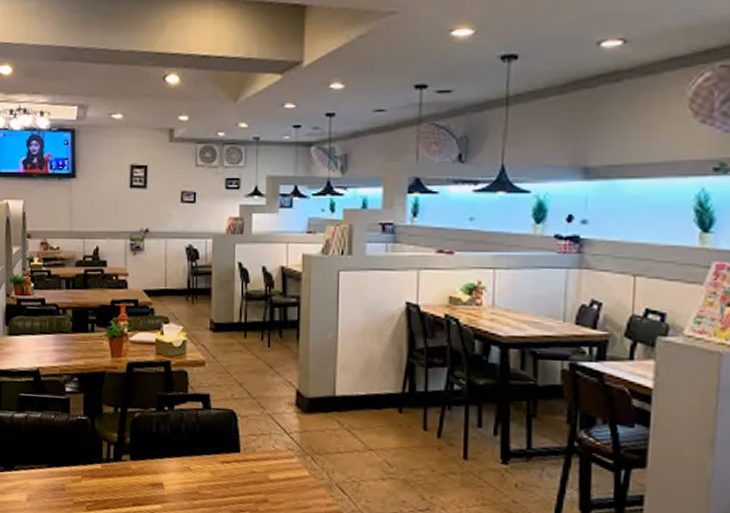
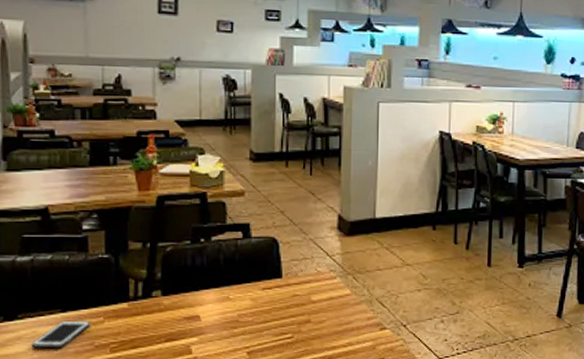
cell phone: none [24,475,70,500] -> present [31,320,90,348]

